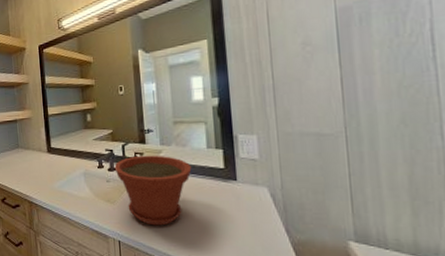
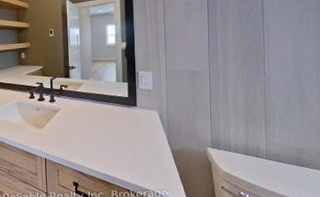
plant pot: present [114,155,192,226] -> none [43,87,105,144]

